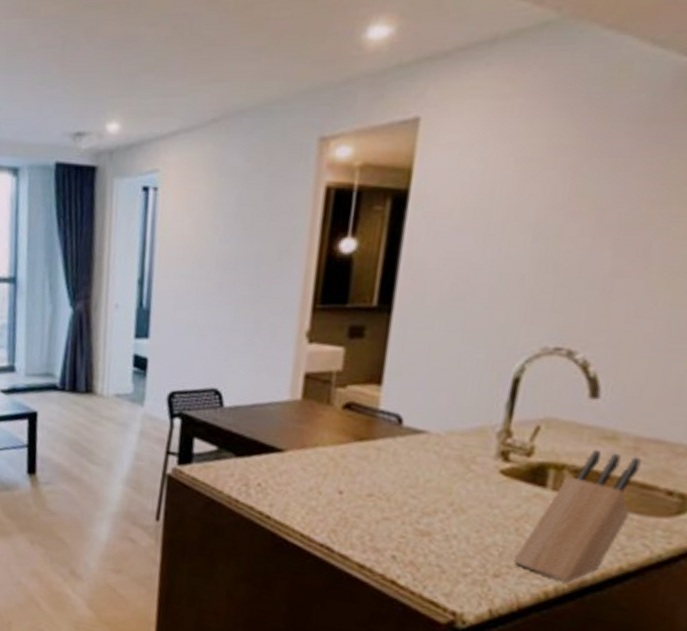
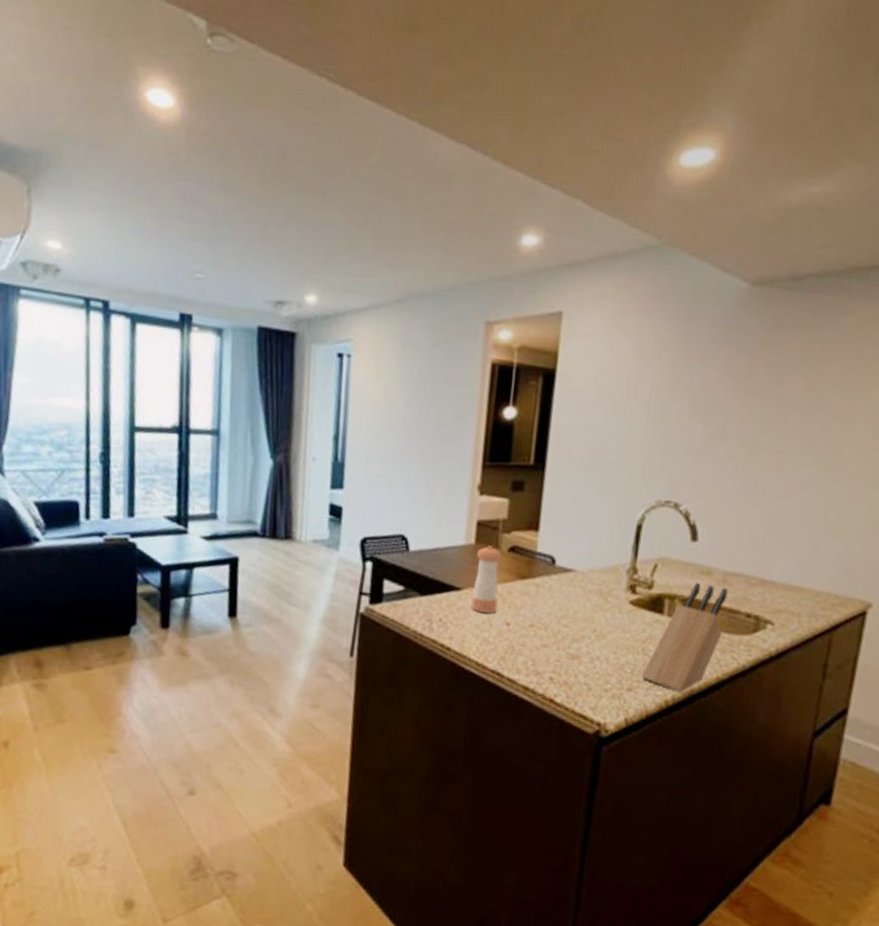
pepper shaker: none [295,401,335,479] -> present [471,545,502,613]

